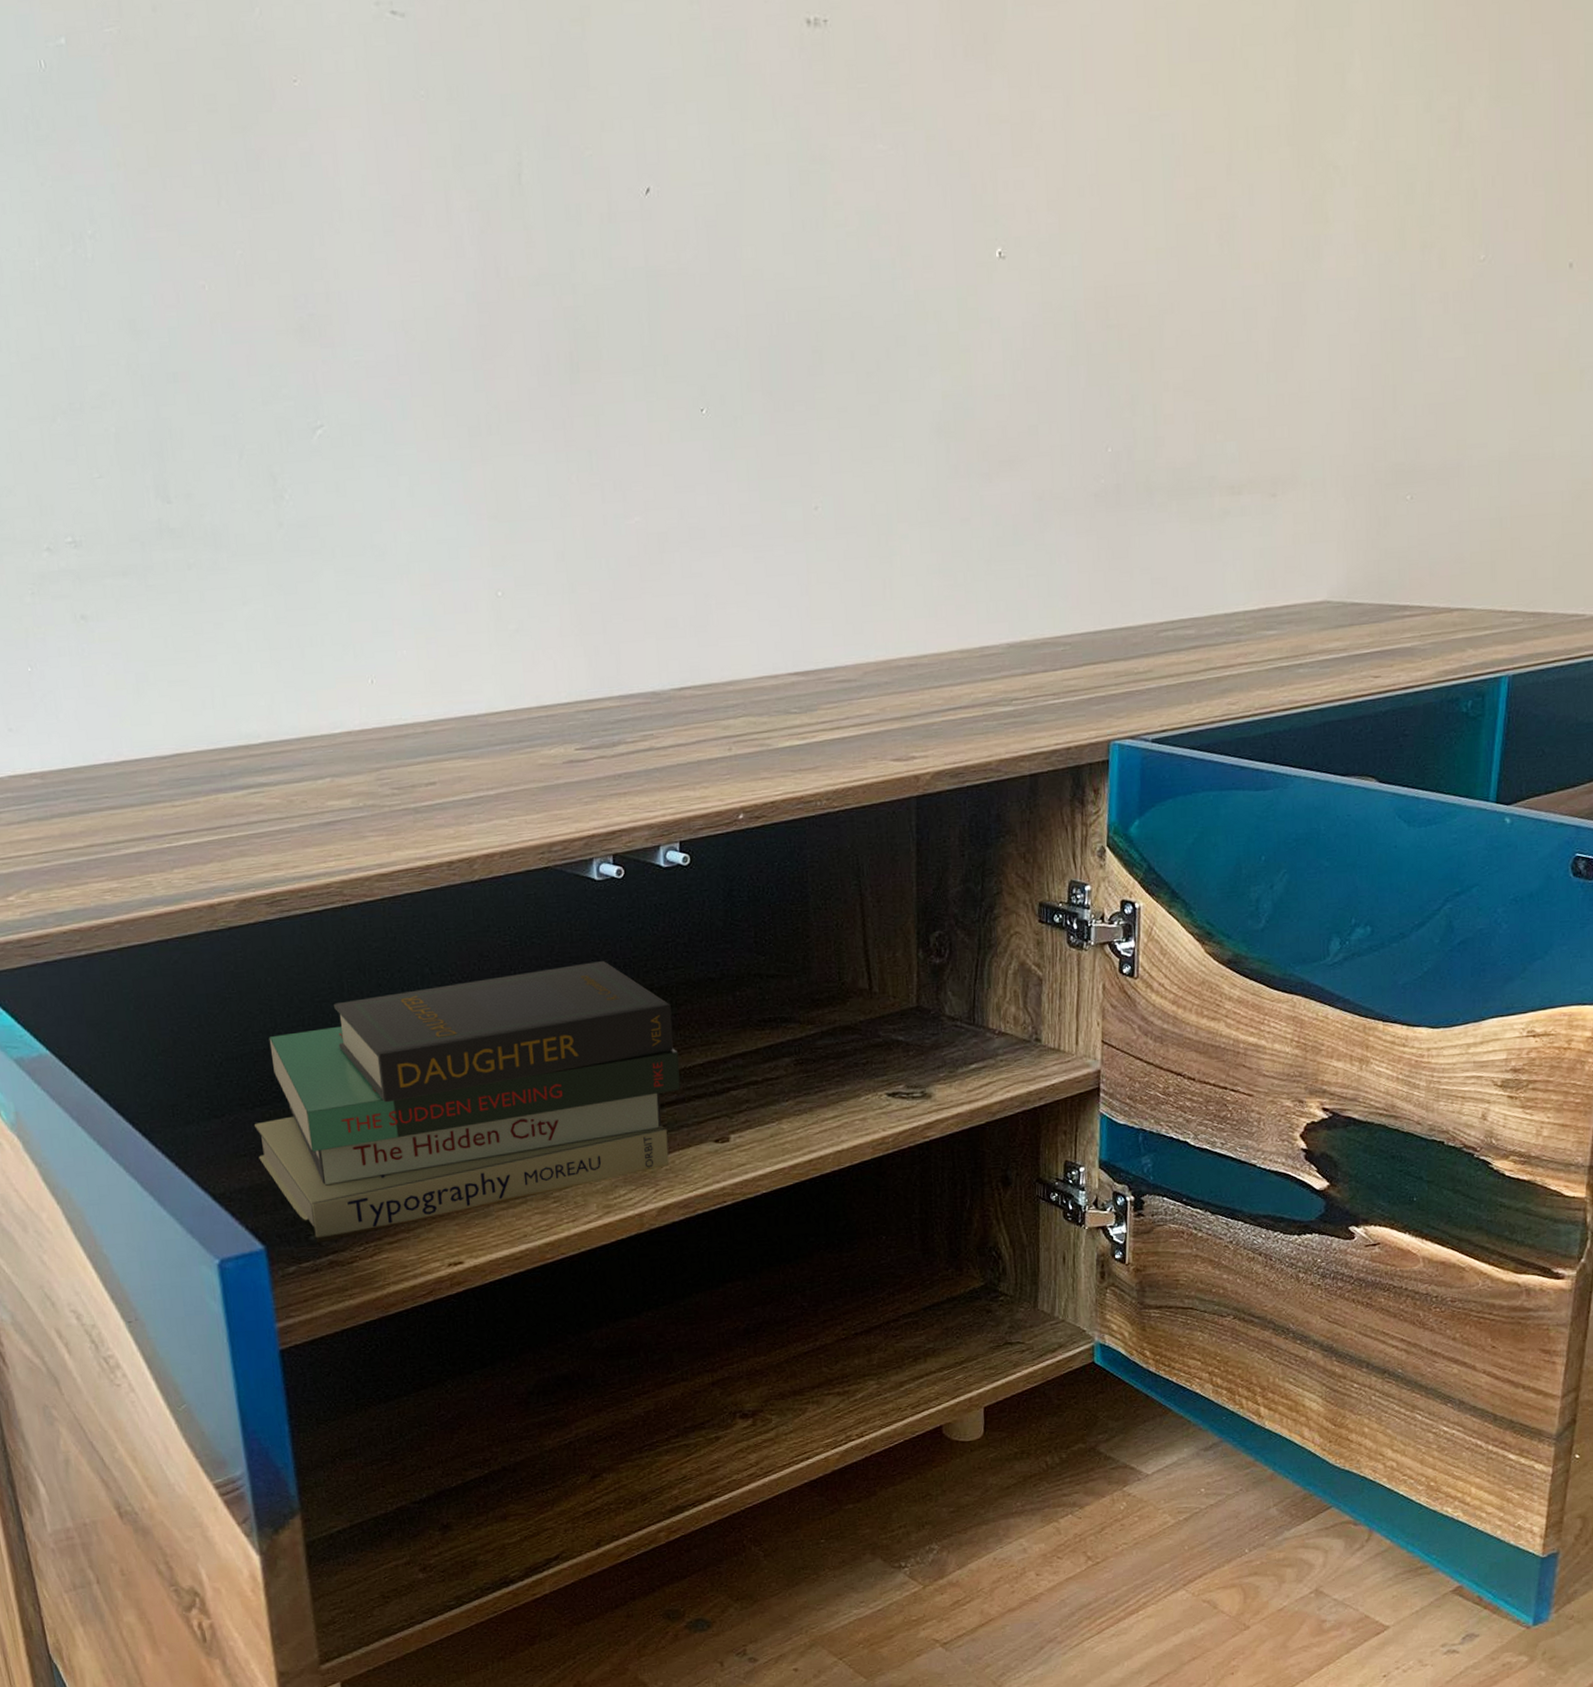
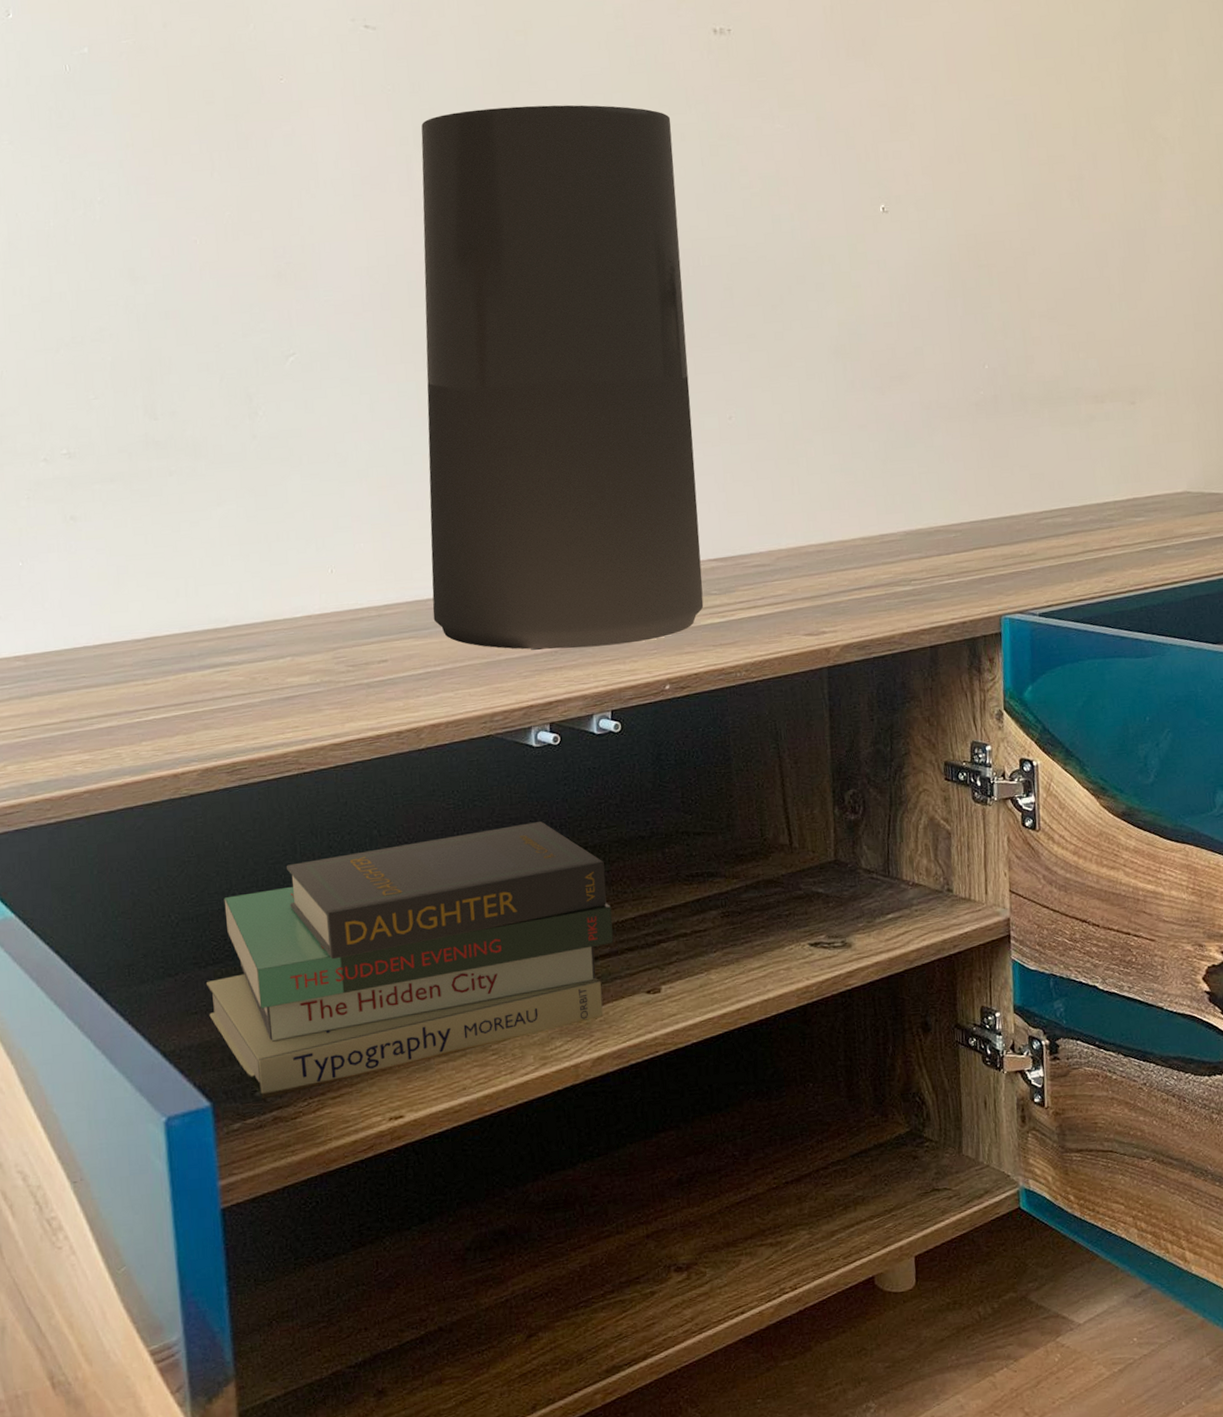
vase: none [461,117,782,773] -> present [421,105,704,650]

